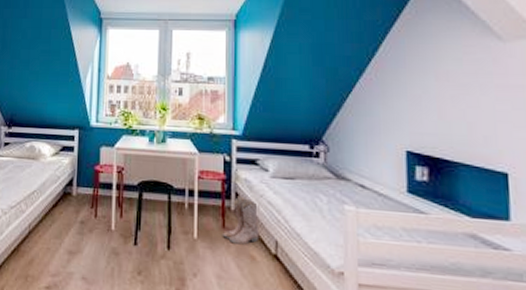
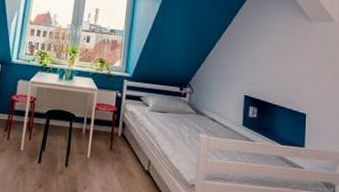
boots: present [222,196,260,245] -> none [109,124,140,163]

